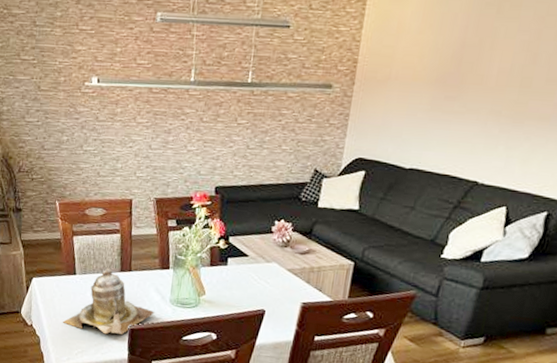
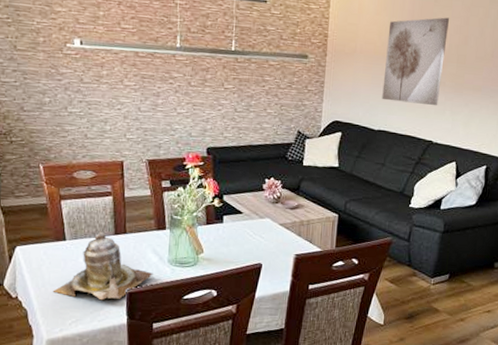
wall art: none [417,31,514,140] -> present [382,17,449,106]

